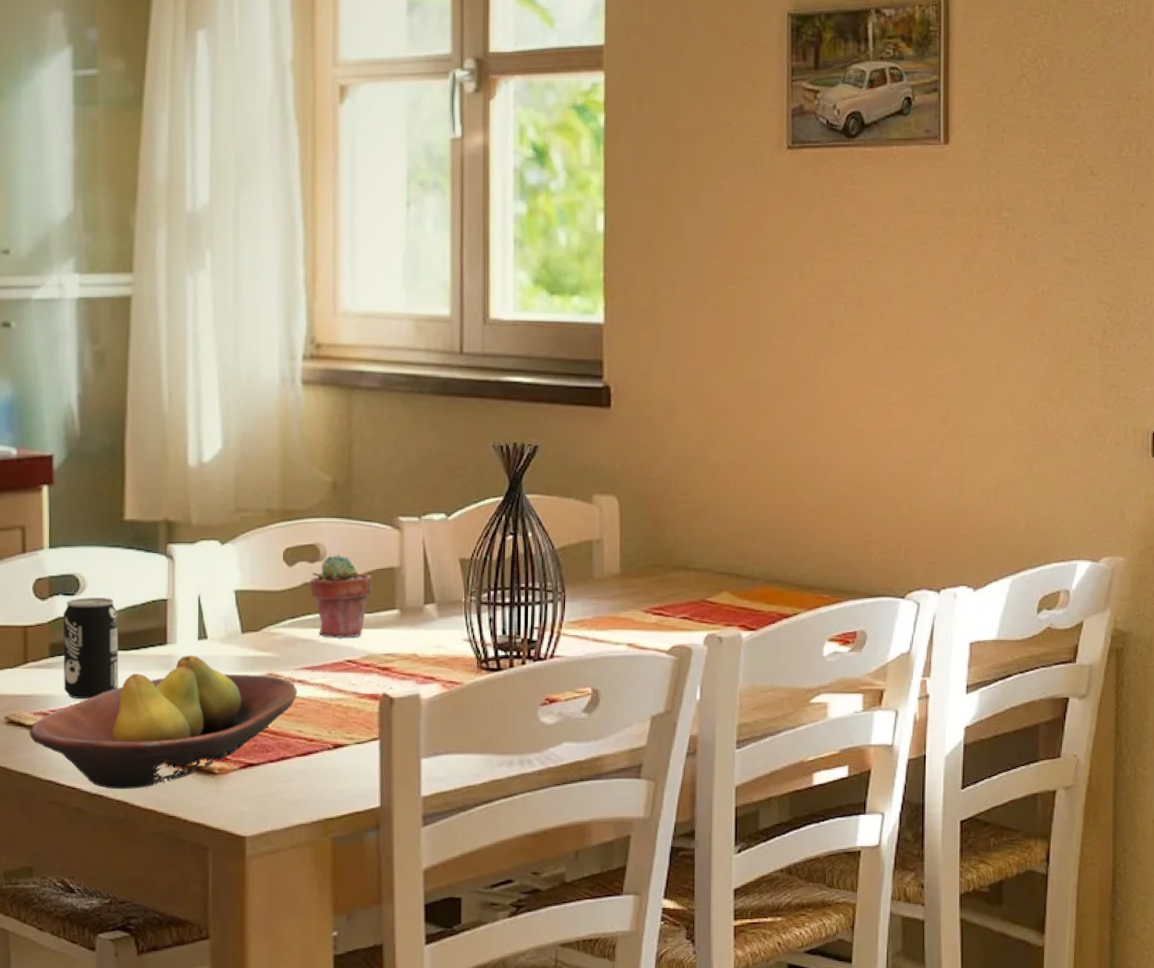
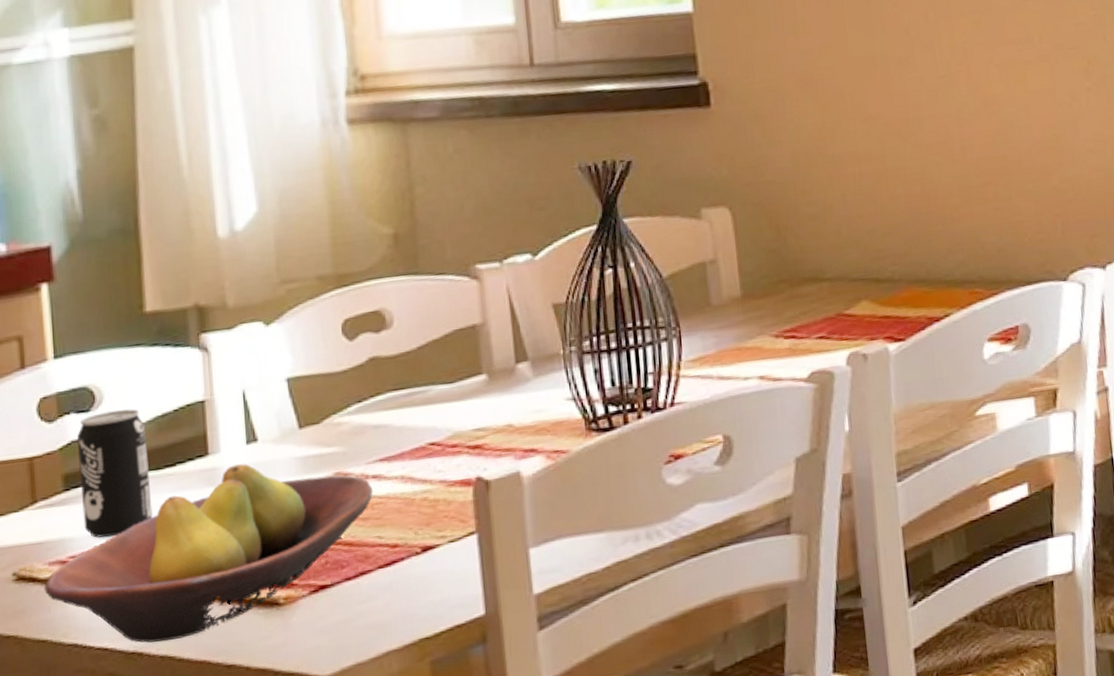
potted succulent: present [309,554,372,638] -> none [376,318,452,419]

